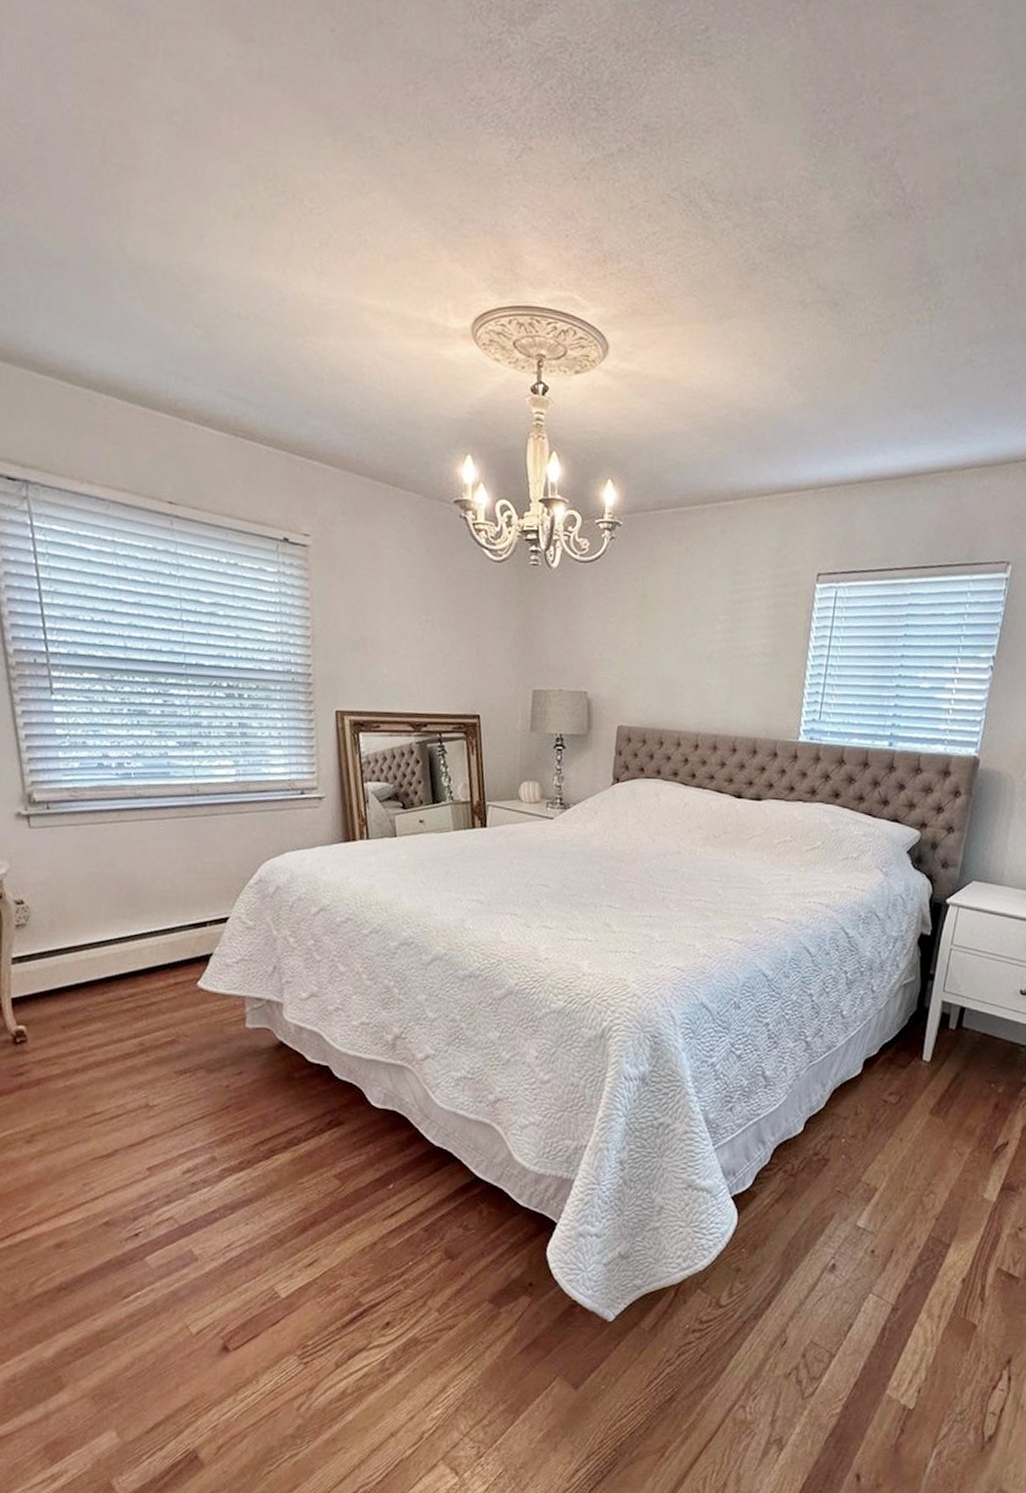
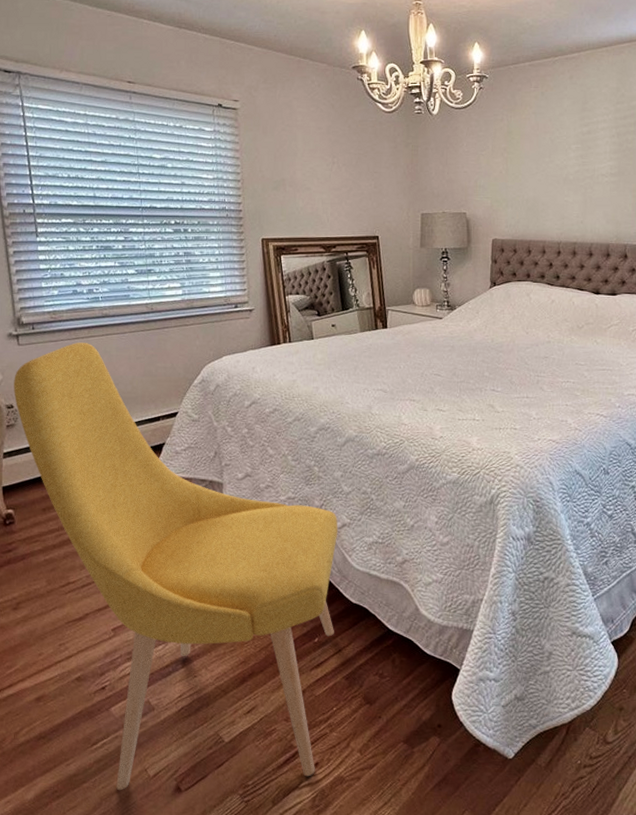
chair: none [24,827,421,1349] -> present [14,342,338,791]

